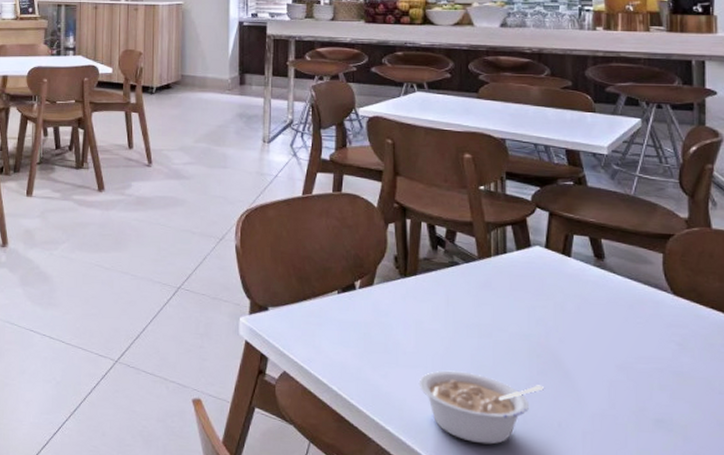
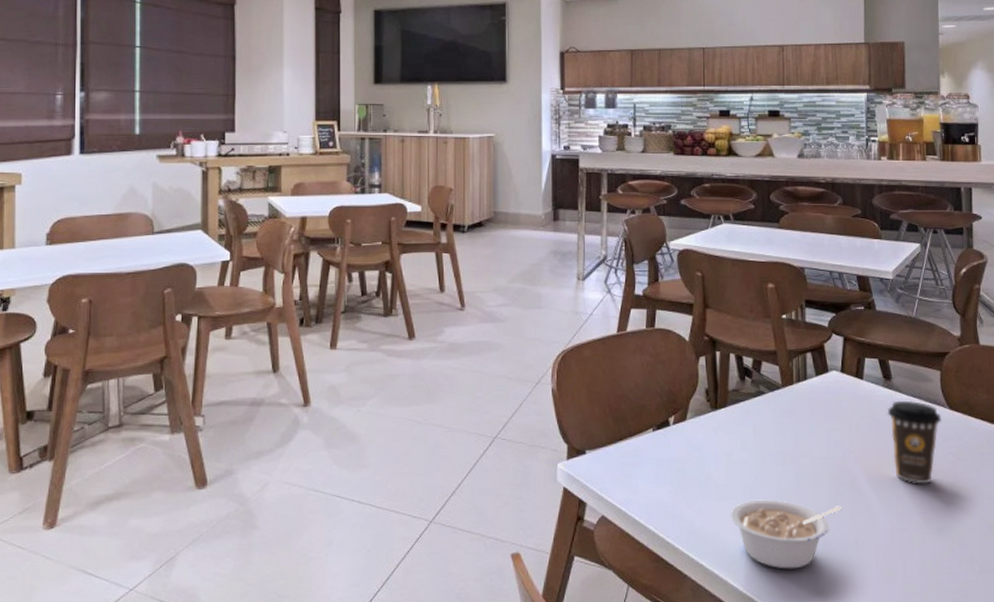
coffee cup: none [598,281,664,371] -> present [887,400,942,484]

